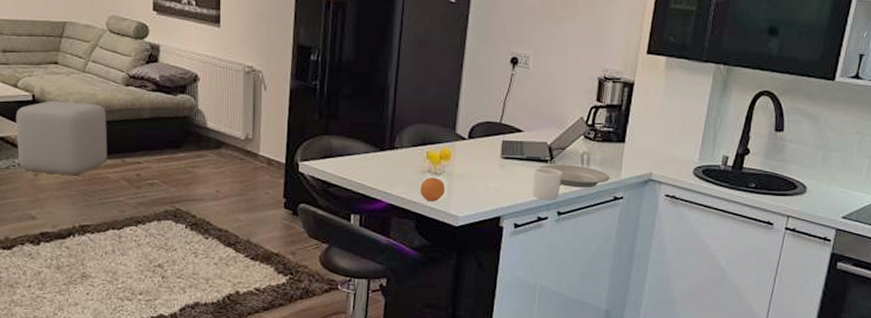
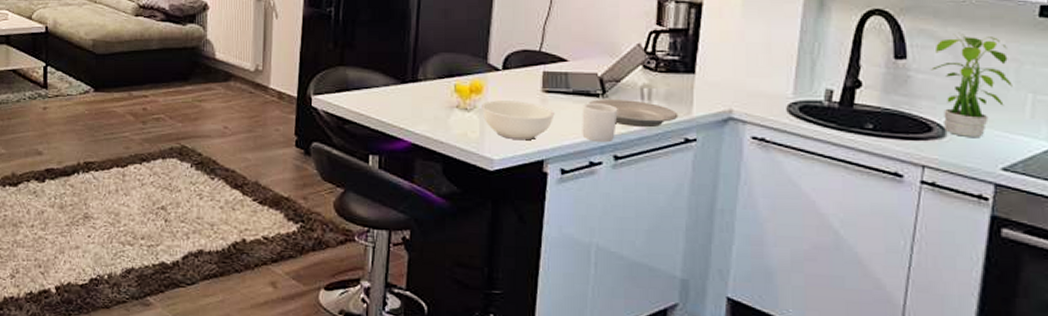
pouf: present [16,101,108,175] -> none [28,33,116,109]
fruit: present [420,177,445,202] -> none [448,114,476,142]
bowl: none [450,166,511,200] -> present [482,100,555,141]
potted plant: none [799,110,856,194] -> present [930,32,1013,138]

